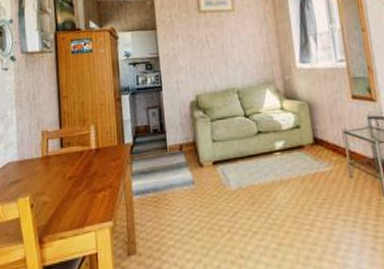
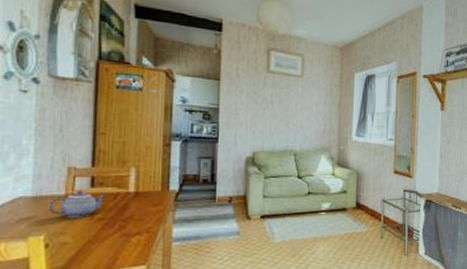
teapot: none [30,151,73,178] -> present [48,190,106,218]

